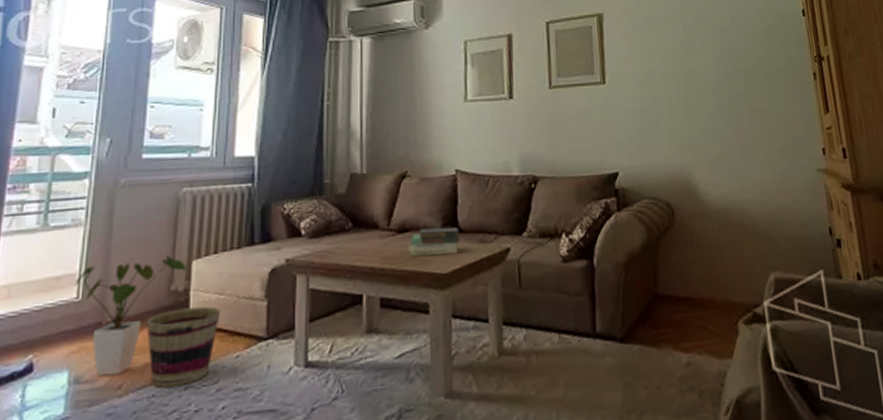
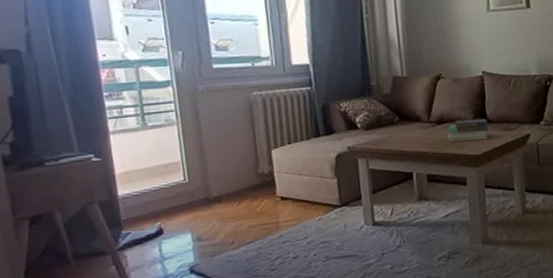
house plant: present [74,256,186,377] -> none [180,147,268,236]
basket: present [147,306,221,388] -> none [244,184,302,243]

